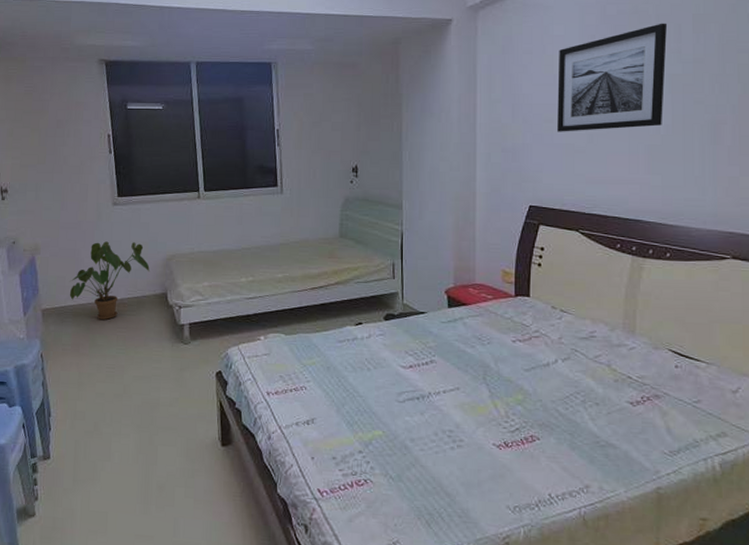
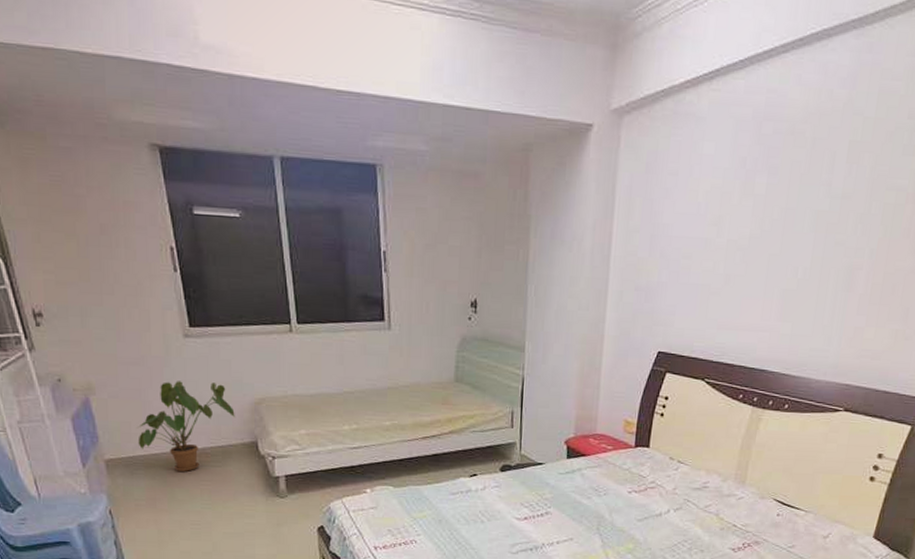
wall art: present [557,23,668,132] -> none [695,148,823,271]

